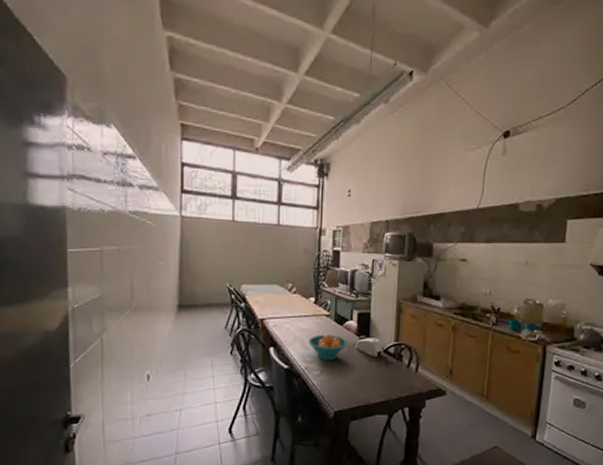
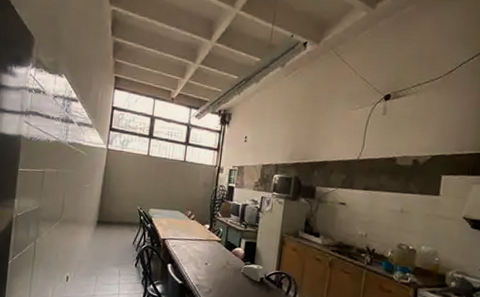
fruit bowl: present [308,333,349,361] -> none [201,256,236,281]

